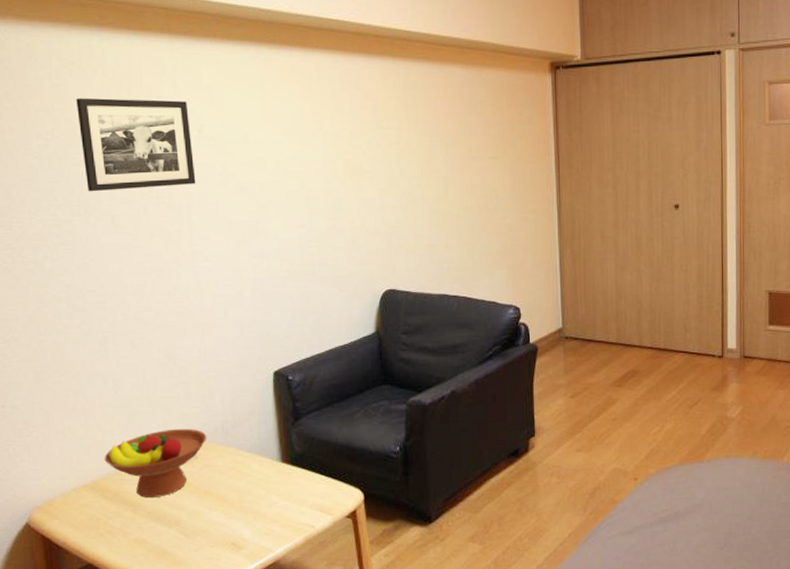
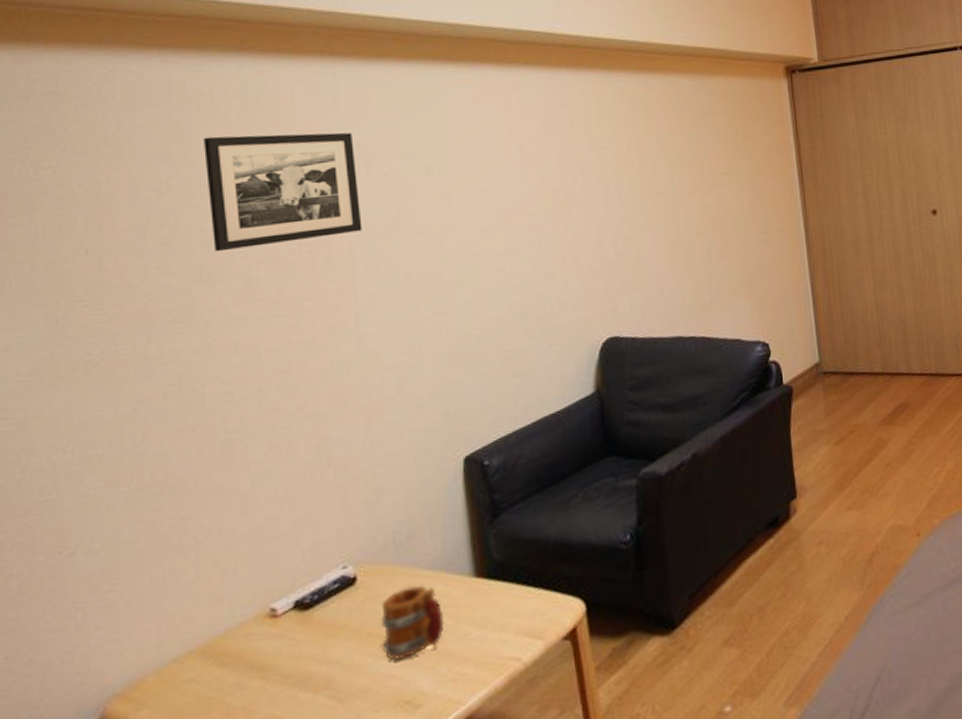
fruit bowl: present [104,428,207,499] -> none [222,548,372,656]
mug: none [214,462,259,513] -> present [381,585,445,660]

